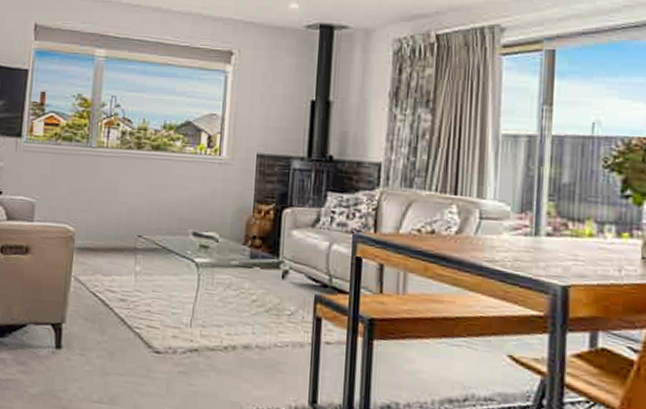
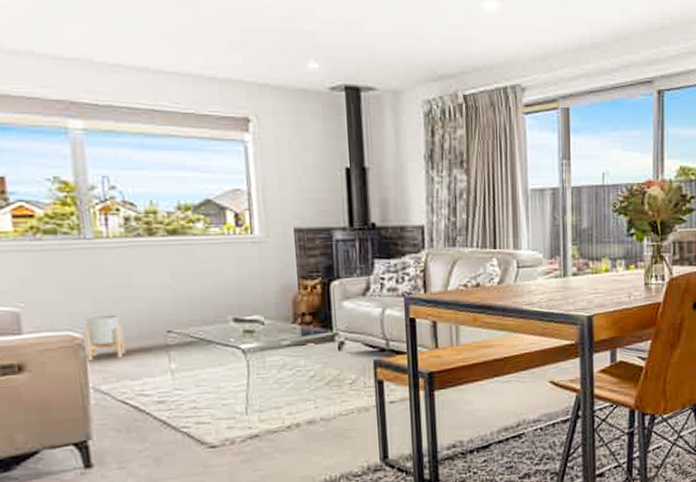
planter: none [75,213,106,254] -> present [85,314,126,362]

